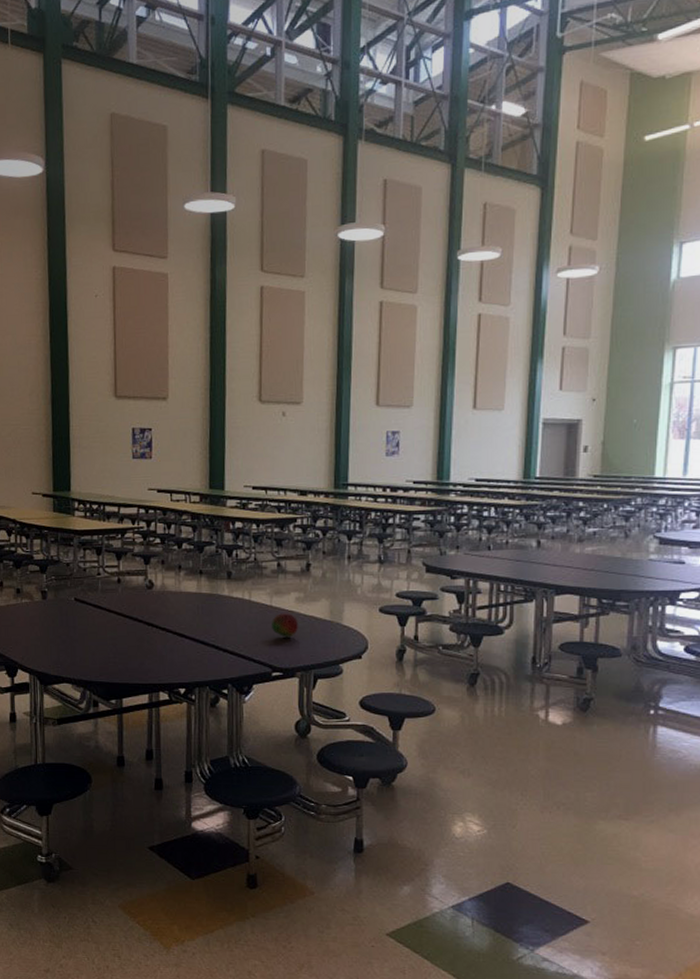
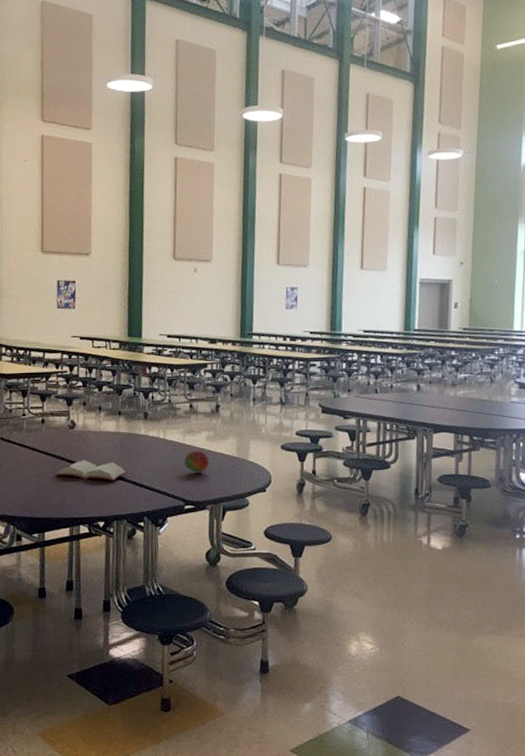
hardback book: none [132,622,211,645] -> present [54,460,128,481]

